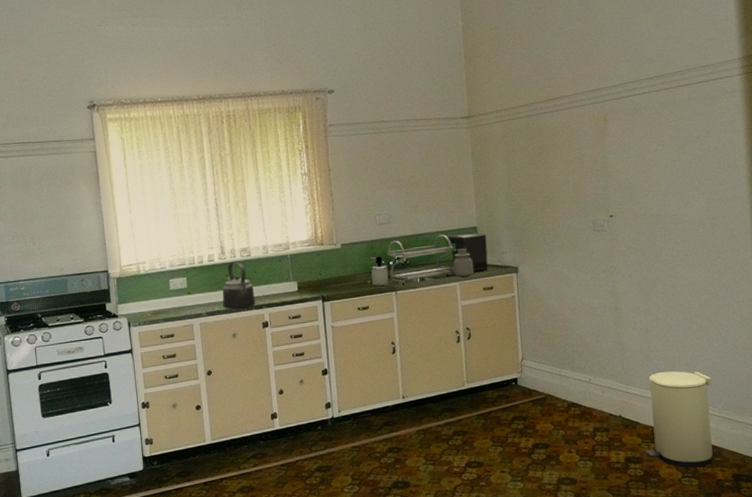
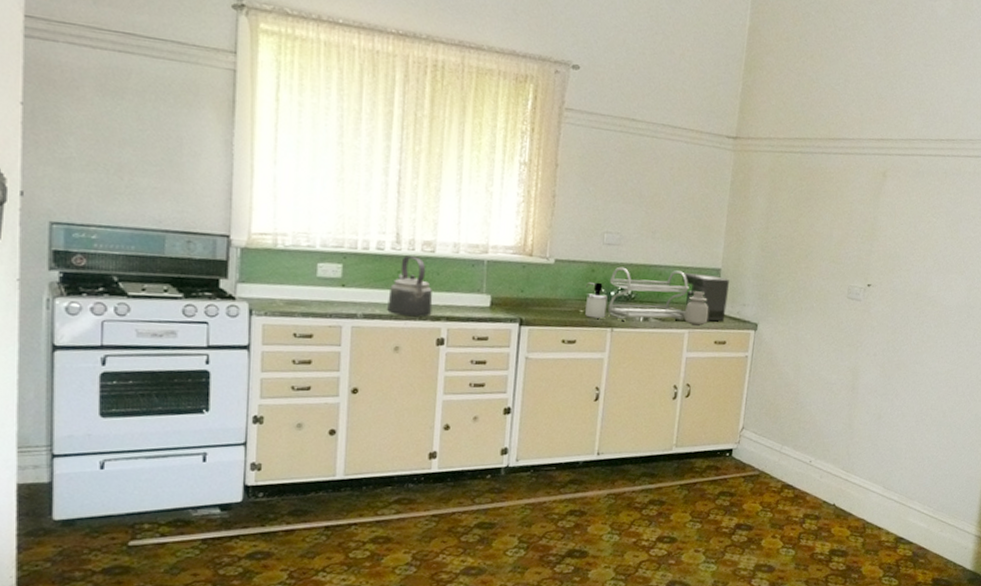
pedal bin: present [645,371,713,468] -> none [852,463,933,568]

